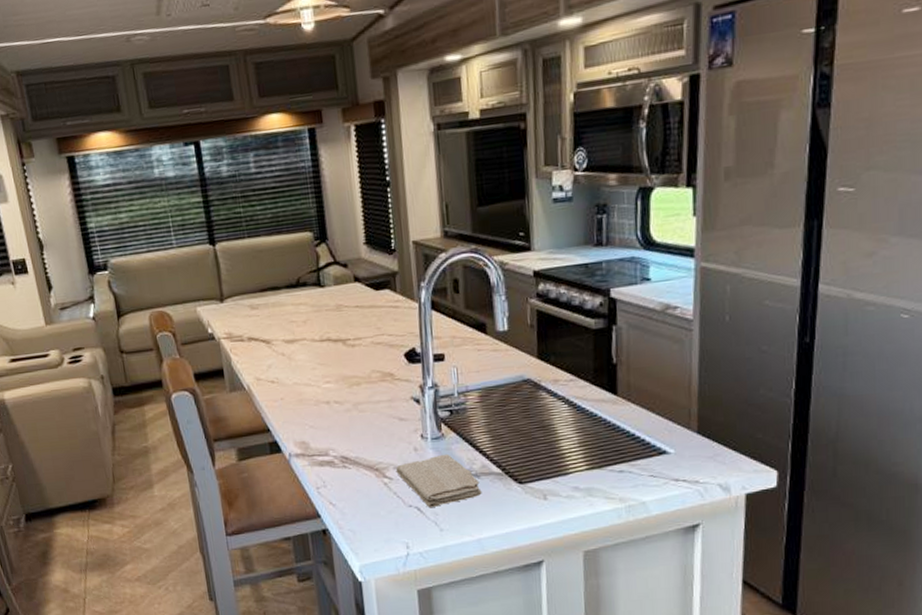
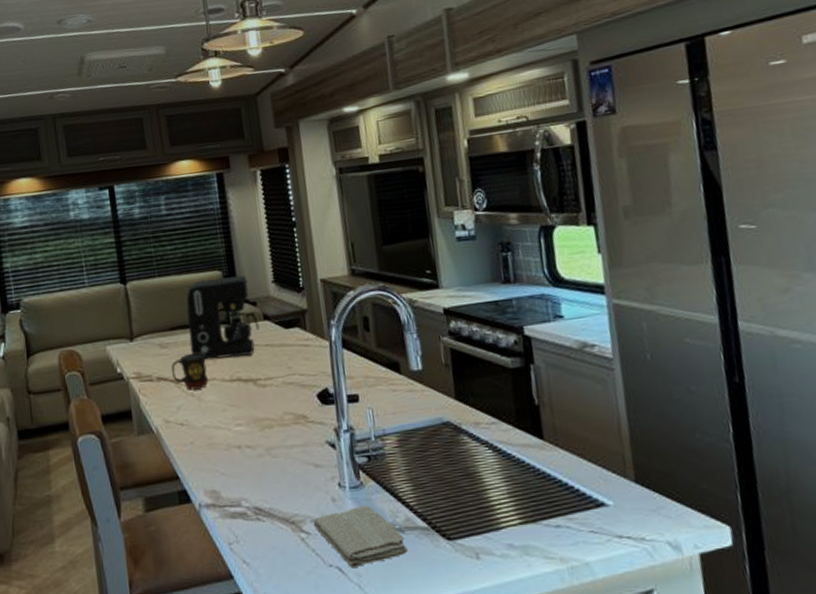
mug: none [261,314,298,350] -> present [171,353,208,390]
coffee maker: none [276,237,350,321] -> present [186,275,260,360]

